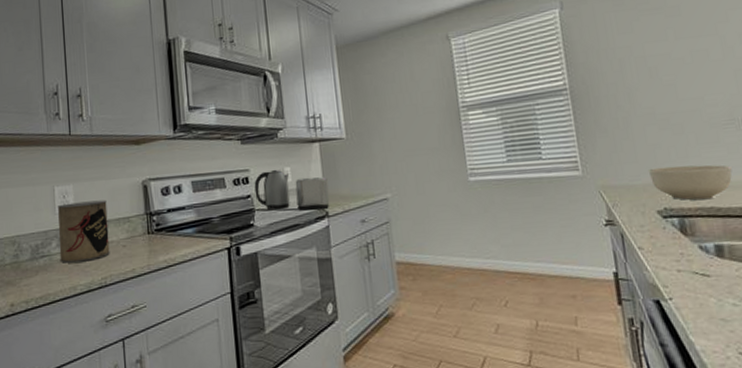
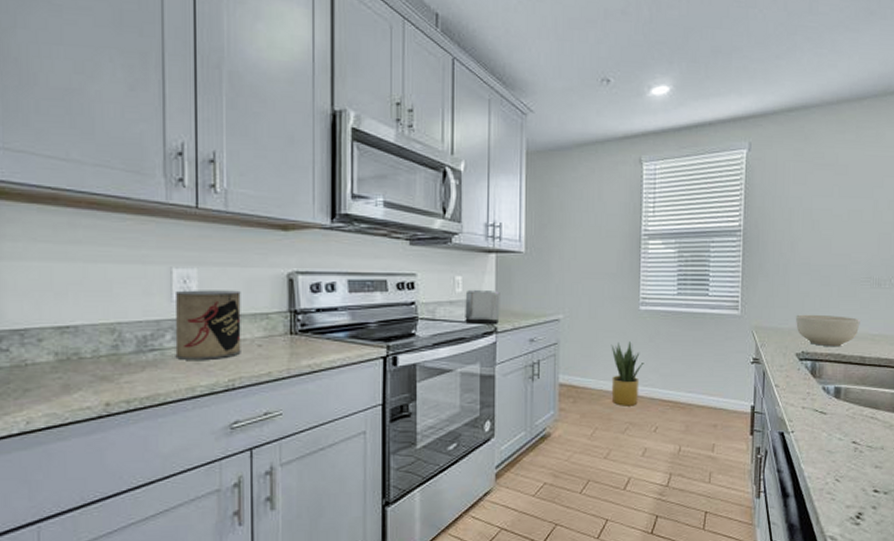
kettle: present [254,169,290,210] -> none [420,277,459,319]
planter: none [444,214,482,281] -> present [611,341,644,406]

